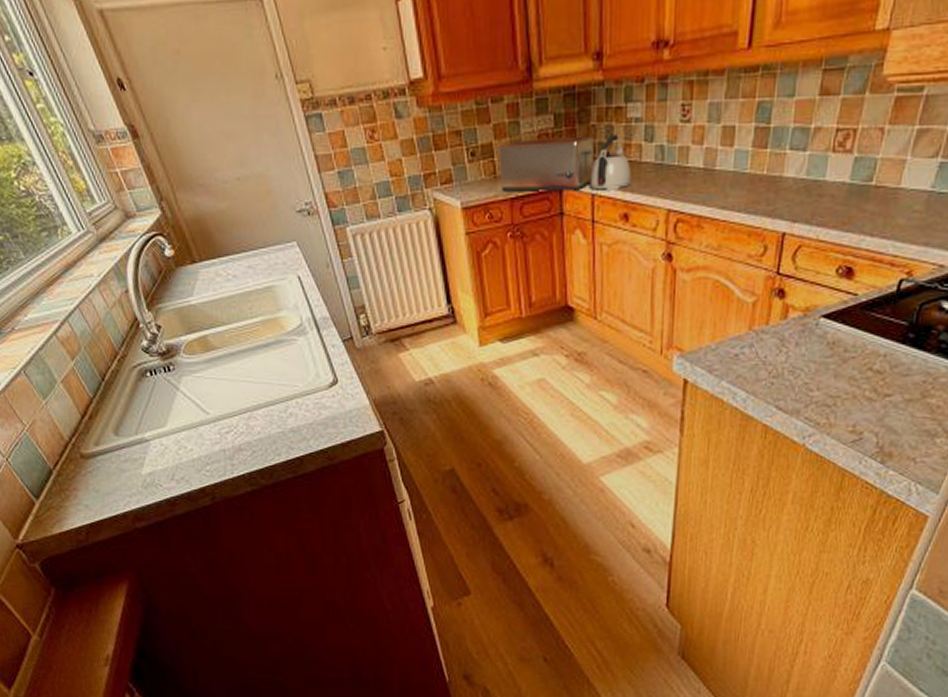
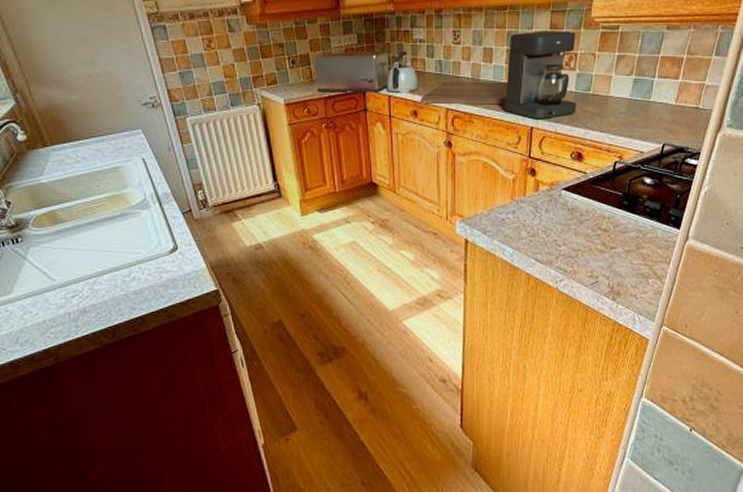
cutting board: none [635,172,753,204] -> present [422,82,507,105]
coffee maker: none [747,97,858,223] -> present [505,31,577,120]

